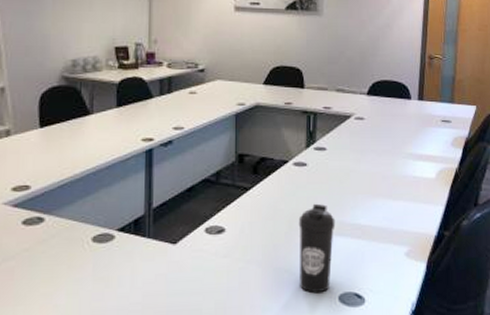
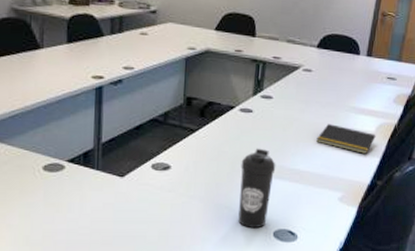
notepad: none [375,173,437,203] -> present [316,124,376,154]

